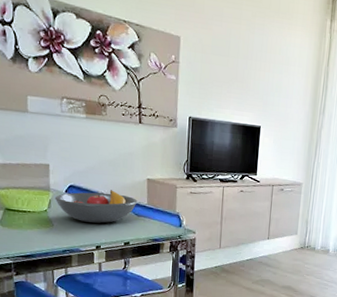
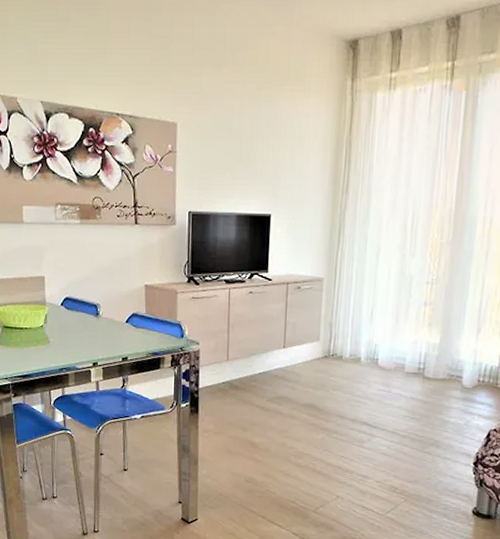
fruit bowl: present [54,190,138,223] -> none [50,300,135,338]

